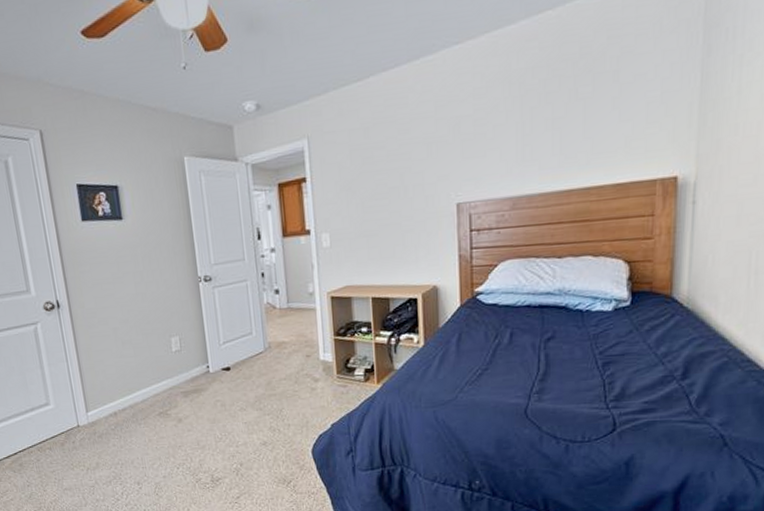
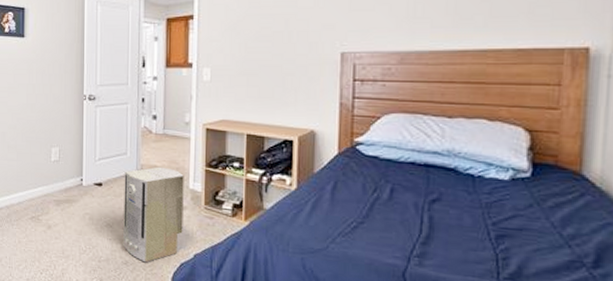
air purifier: none [252,342,318,440] -> present [123,166,184,263]

